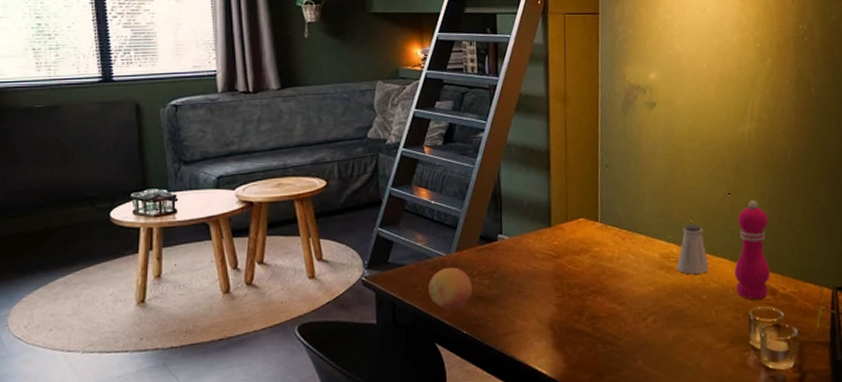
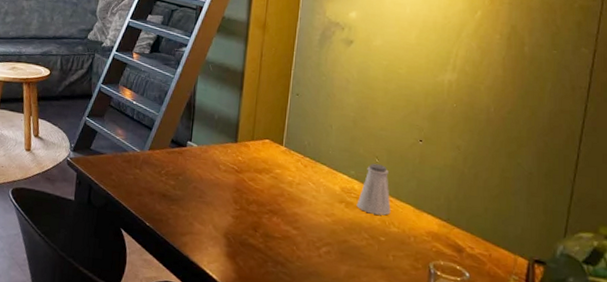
fruit: present [429,267,473,310] -> none [121,162,160,201]
pepper mill: present [734,199,770,300] -> none [418,150,462,254]

